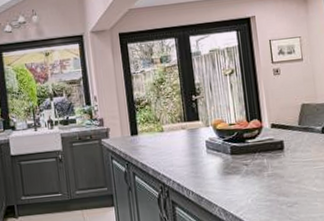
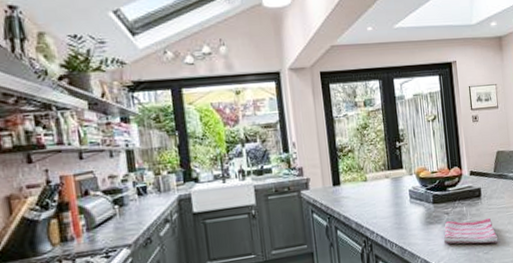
dish towel: none [242,170,304,197] -> present [443,217,498,244]

